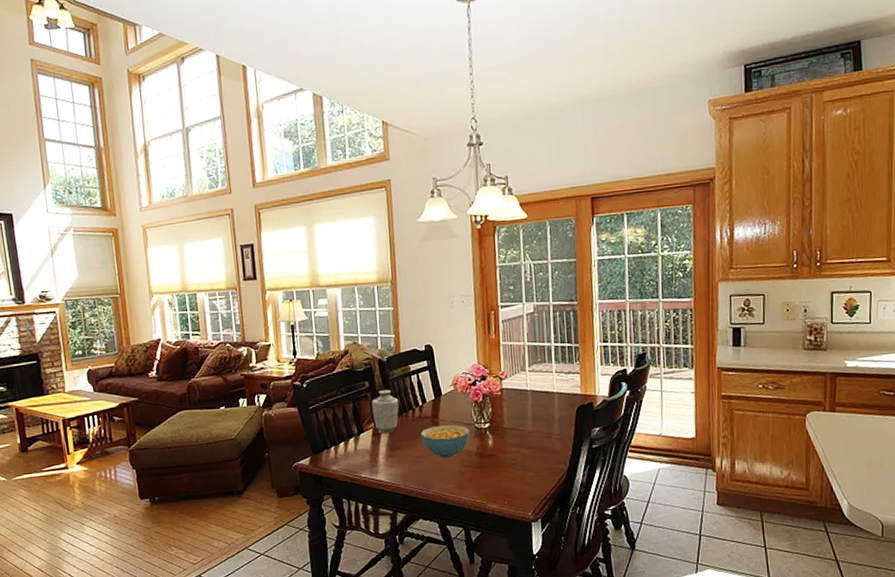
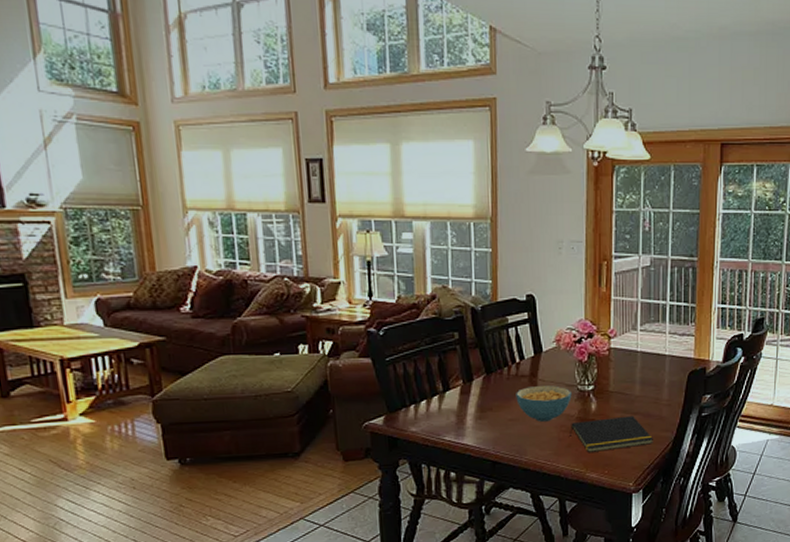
vase: present [372,389,399,435] -> none [461,342,493,393]
notepad: none [470,450,549,486] -> present [570,415,654,453]

